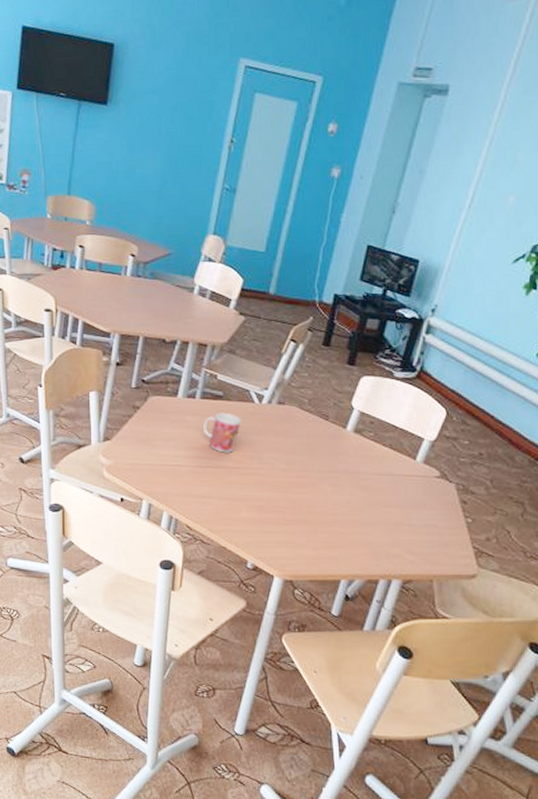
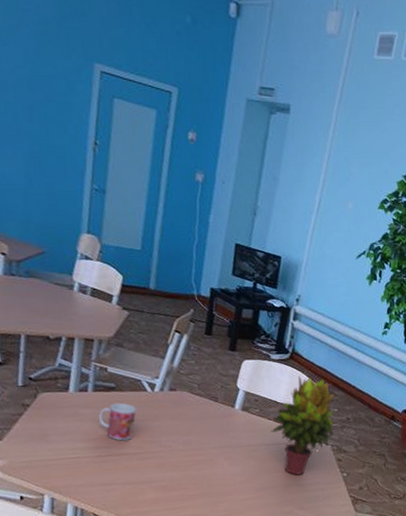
potted plant: none [384,398,468,515] -> present [270,375,336,476]

